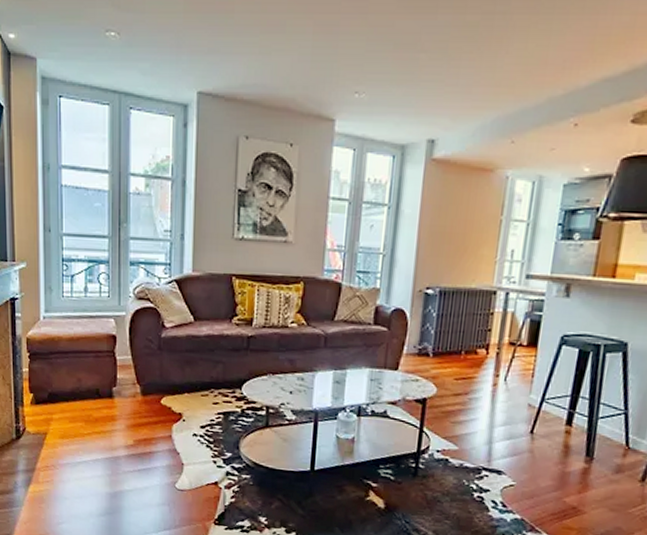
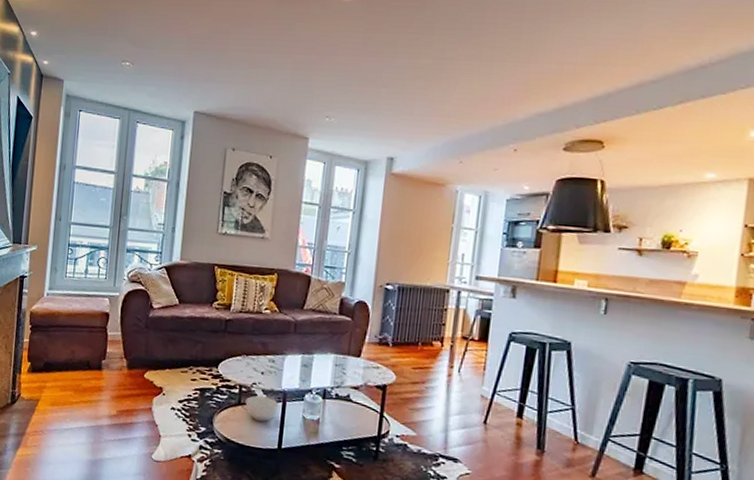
bowl: none [273,417,309,444] -> present [245,395,278,422]

